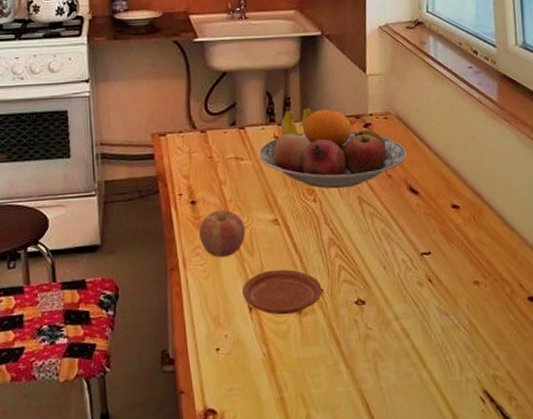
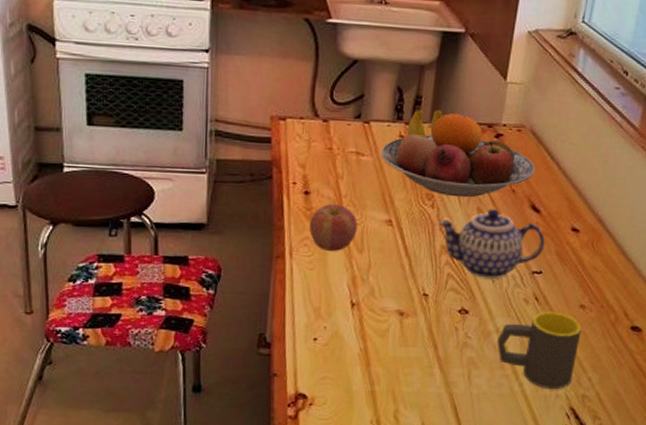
plate: present [242,269,323,315] -> none [347,269,428,315]
teapot: none [324,195,428,266] -> present [439,209,545,280]
mug: none [398,291,481,373] -> present [497,311,582,389]

